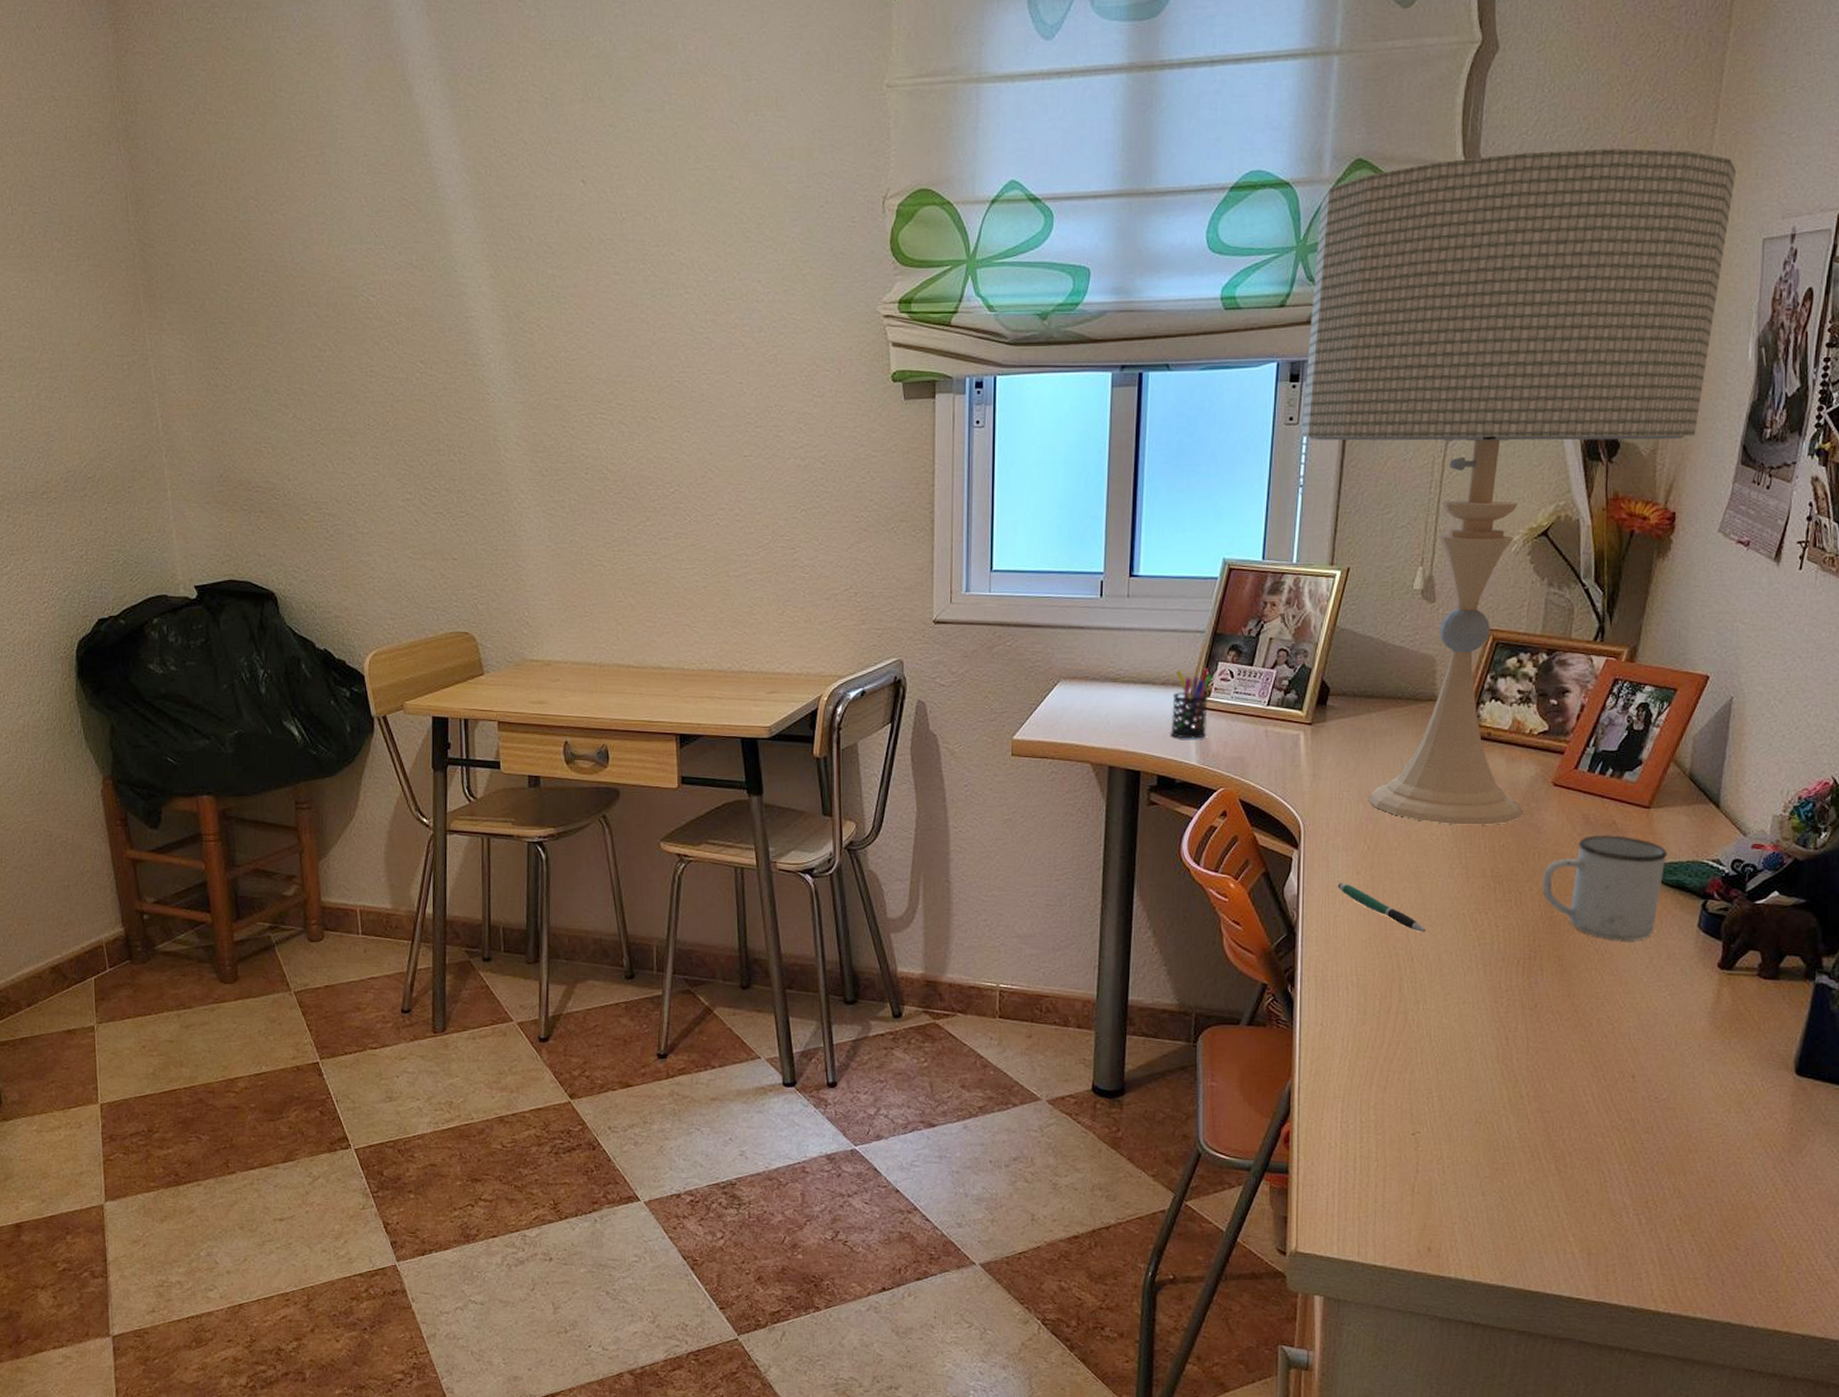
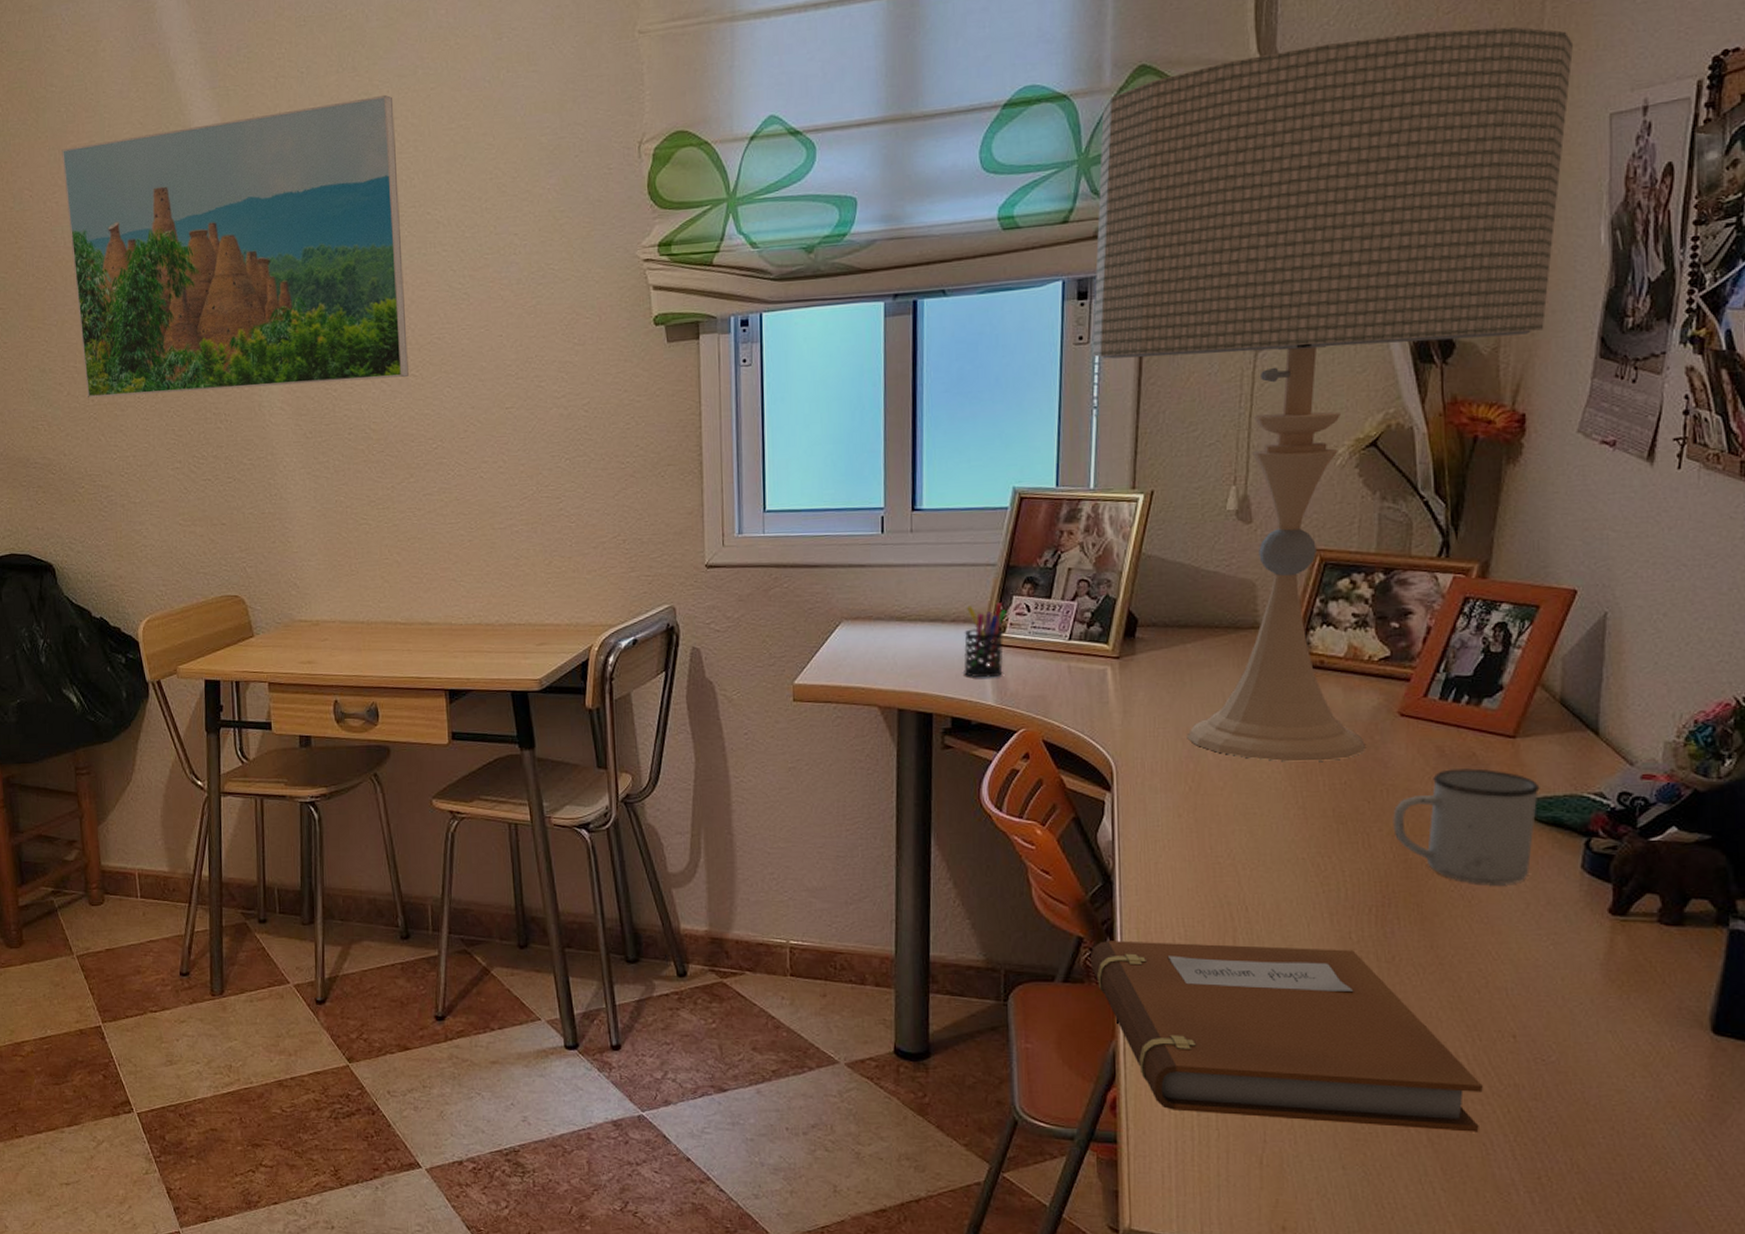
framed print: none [290,129,648,423] -> present [61,95,409,398]
notebook: none [1273,987,1604,1162] -> present [1091,941,1483,1132]
pen: present [1337,883,1426,932] -> none [1157,827,1260,879]

